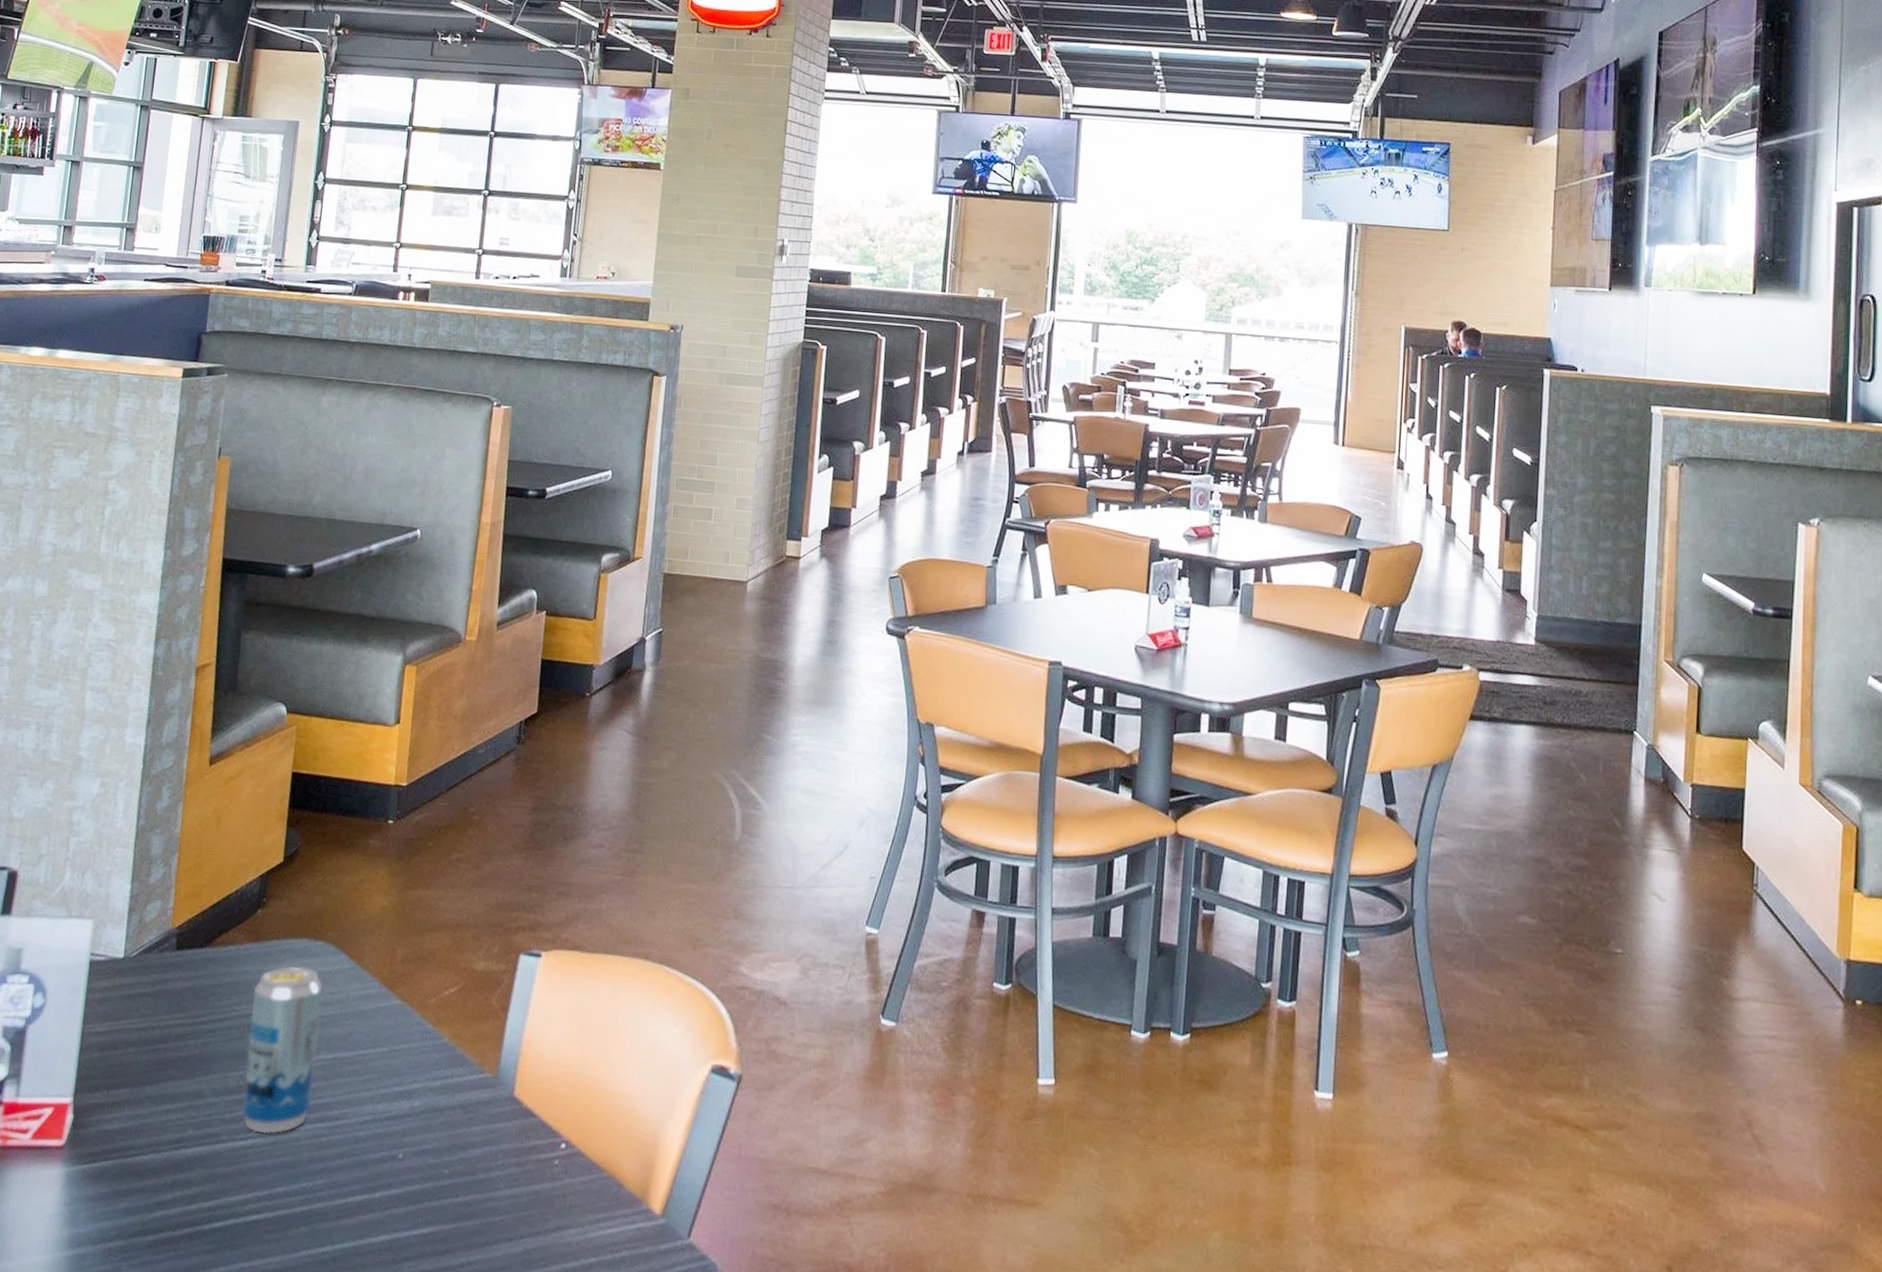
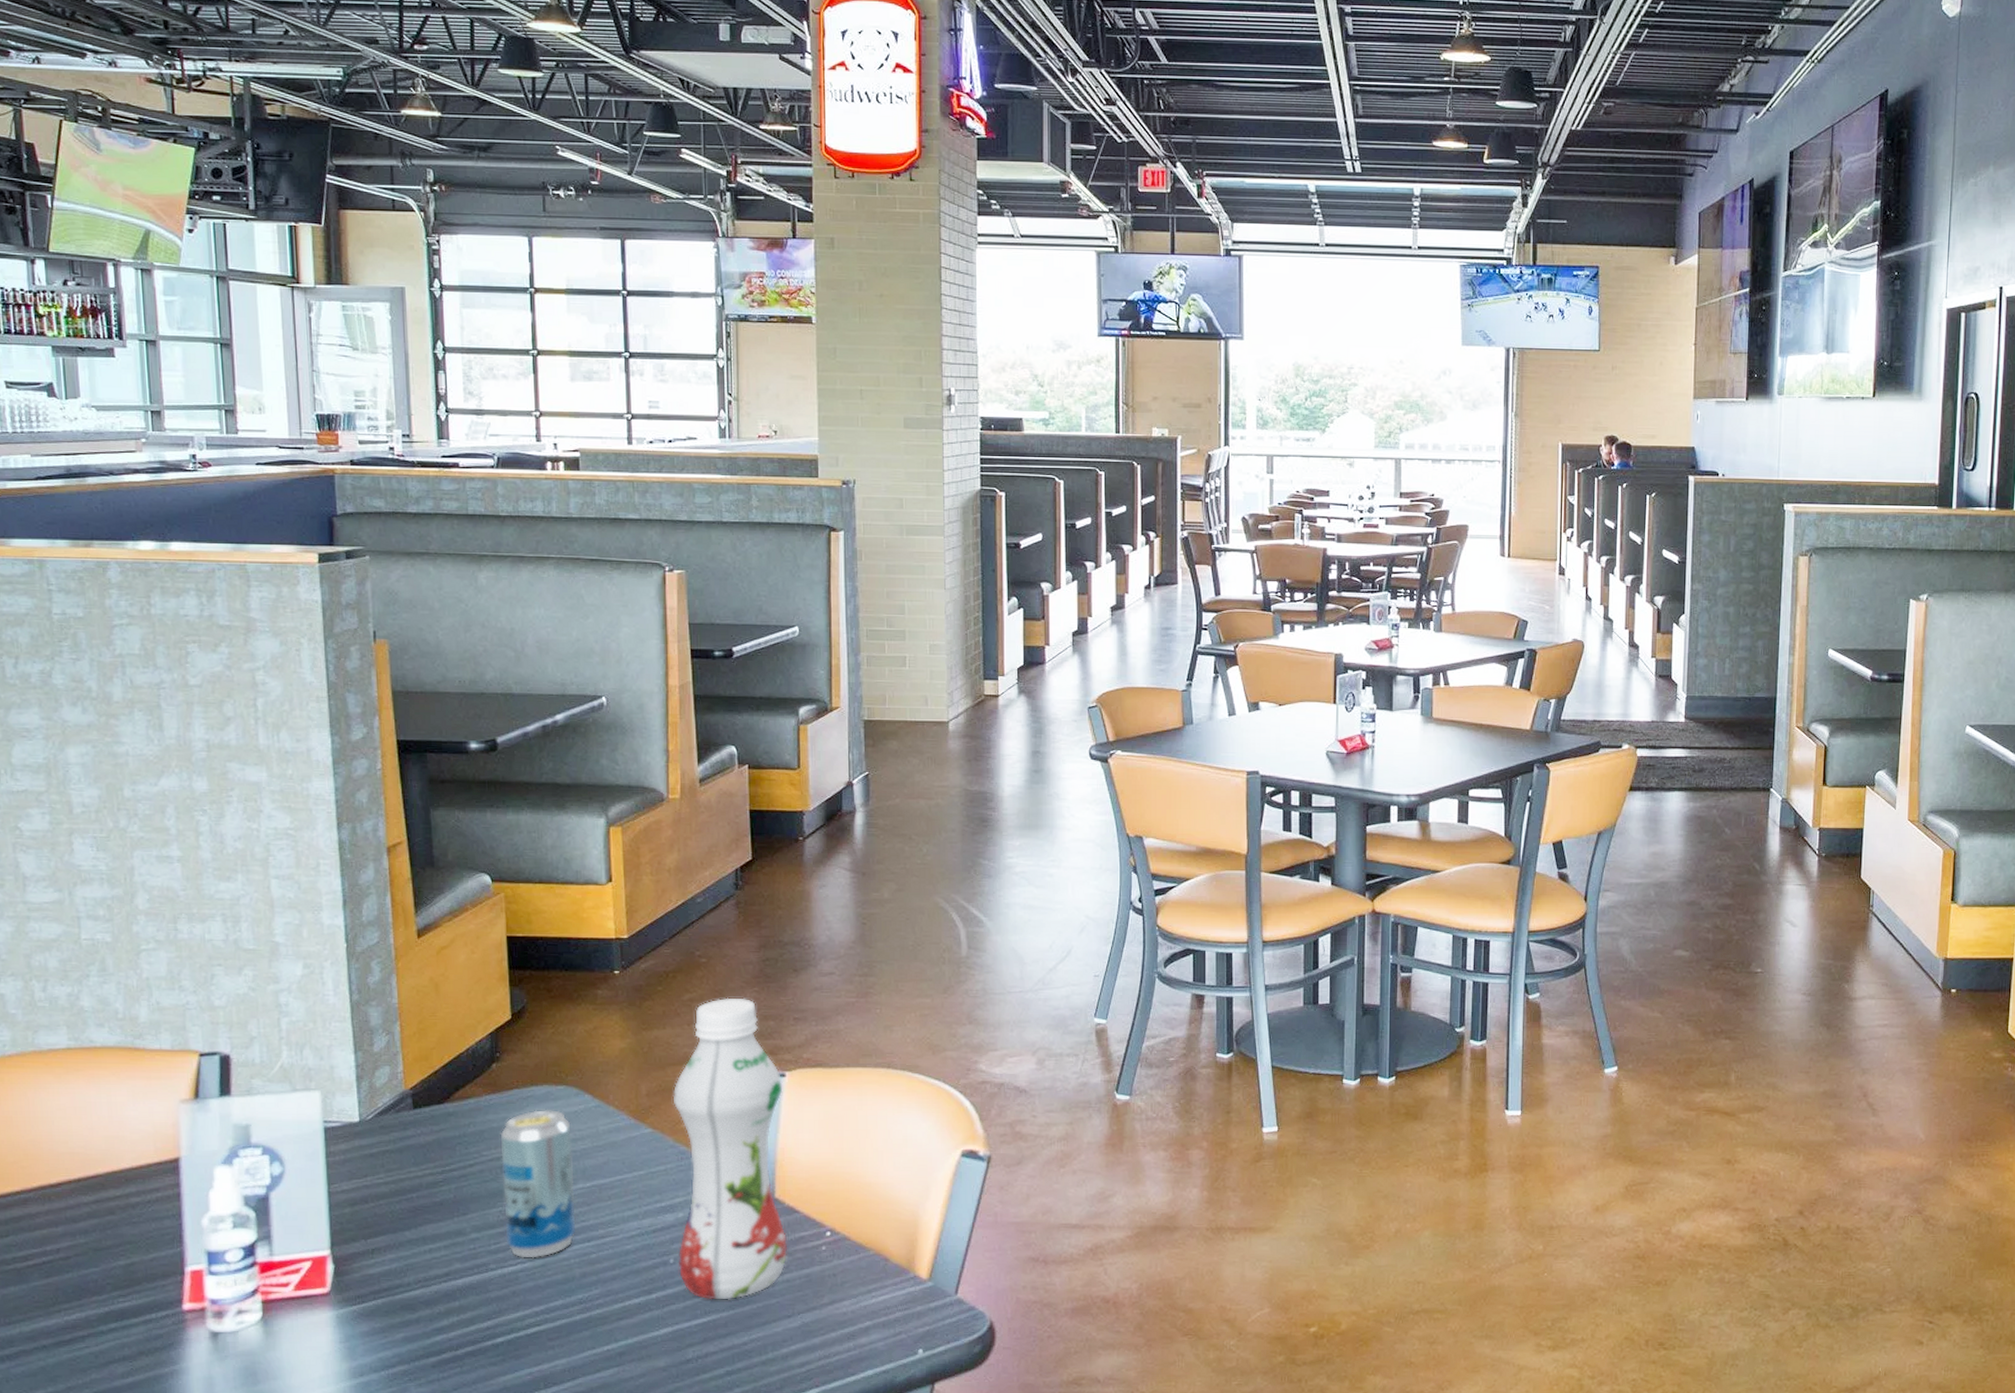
beverage bottle: none [406,861,538,1211] -> present [672,997,787,1300]

